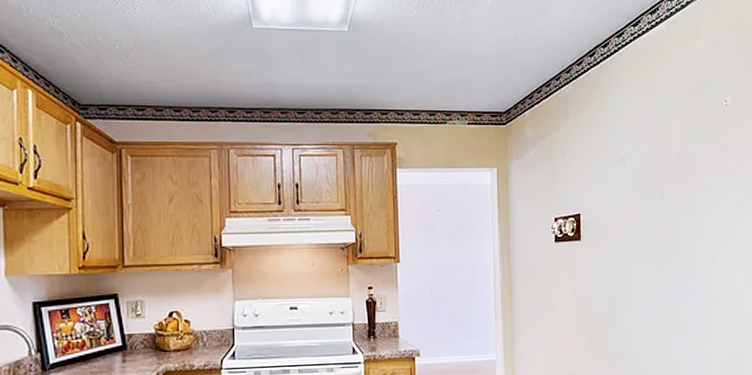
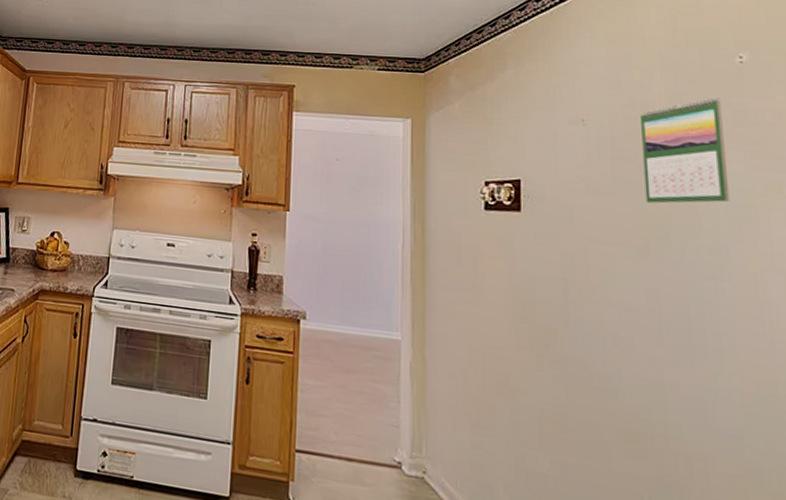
calendar: none [662,135,717,223] -> present [641,98,731,204]

